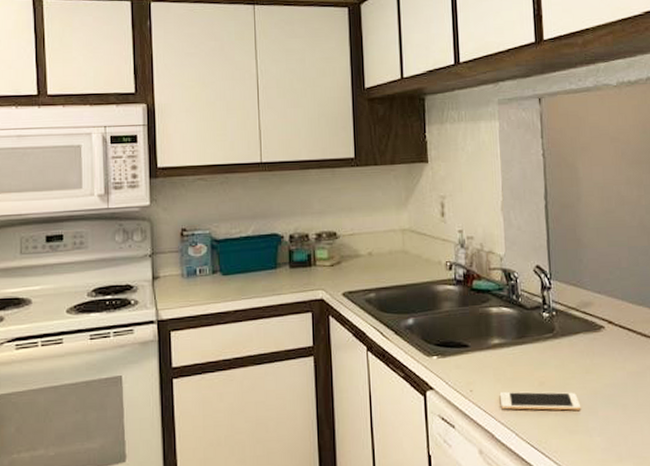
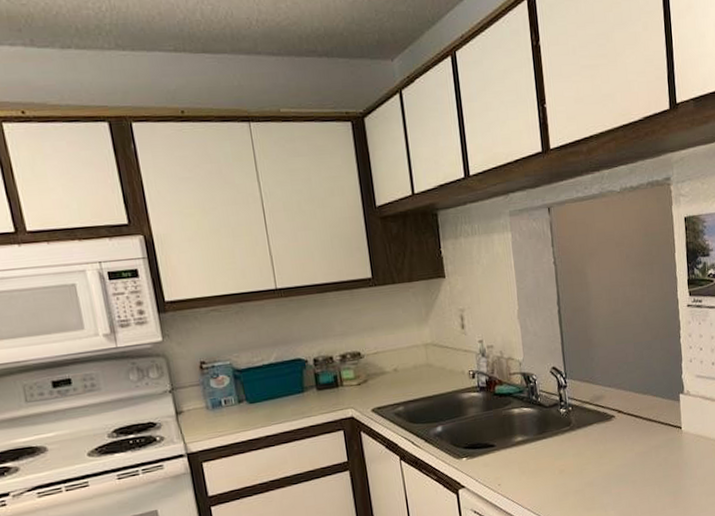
cell phone: present [499,391,581,411] -> none [525,475,597,497]

